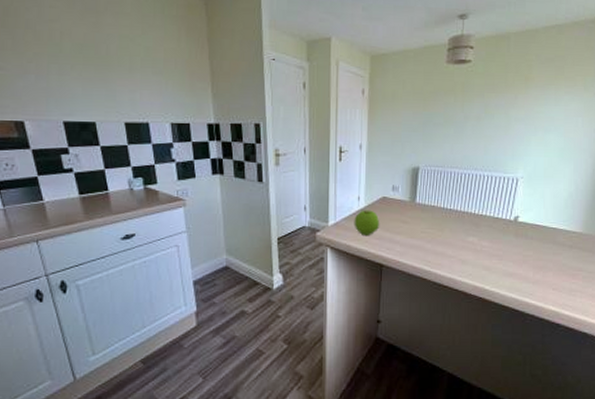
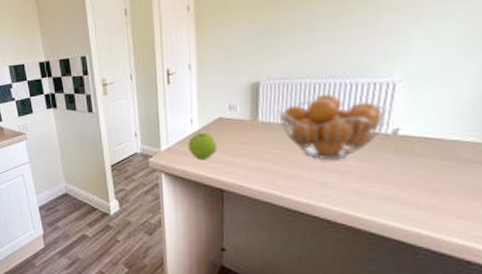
fruit basket: none [432,183,512,241] -> present [277,93,388,161]

